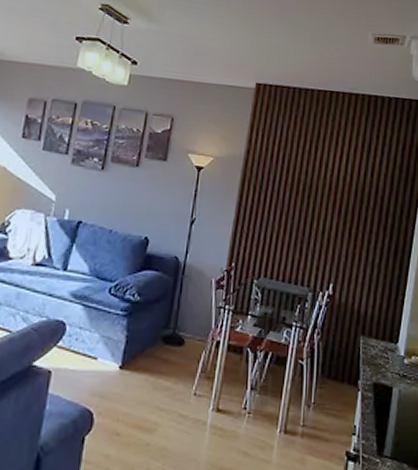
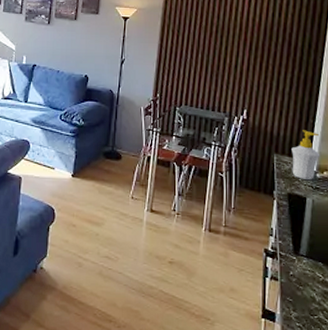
soap bottle: none [379,308,409,367] -> present [292,130,320,181]

